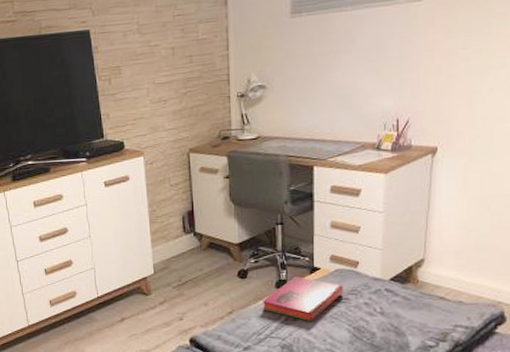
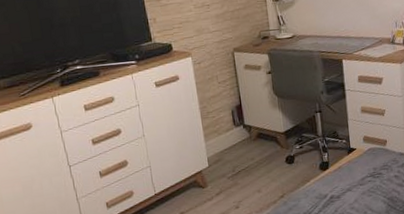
hardback book: present [262,276,344,322] -> none [309,157,377,198]

